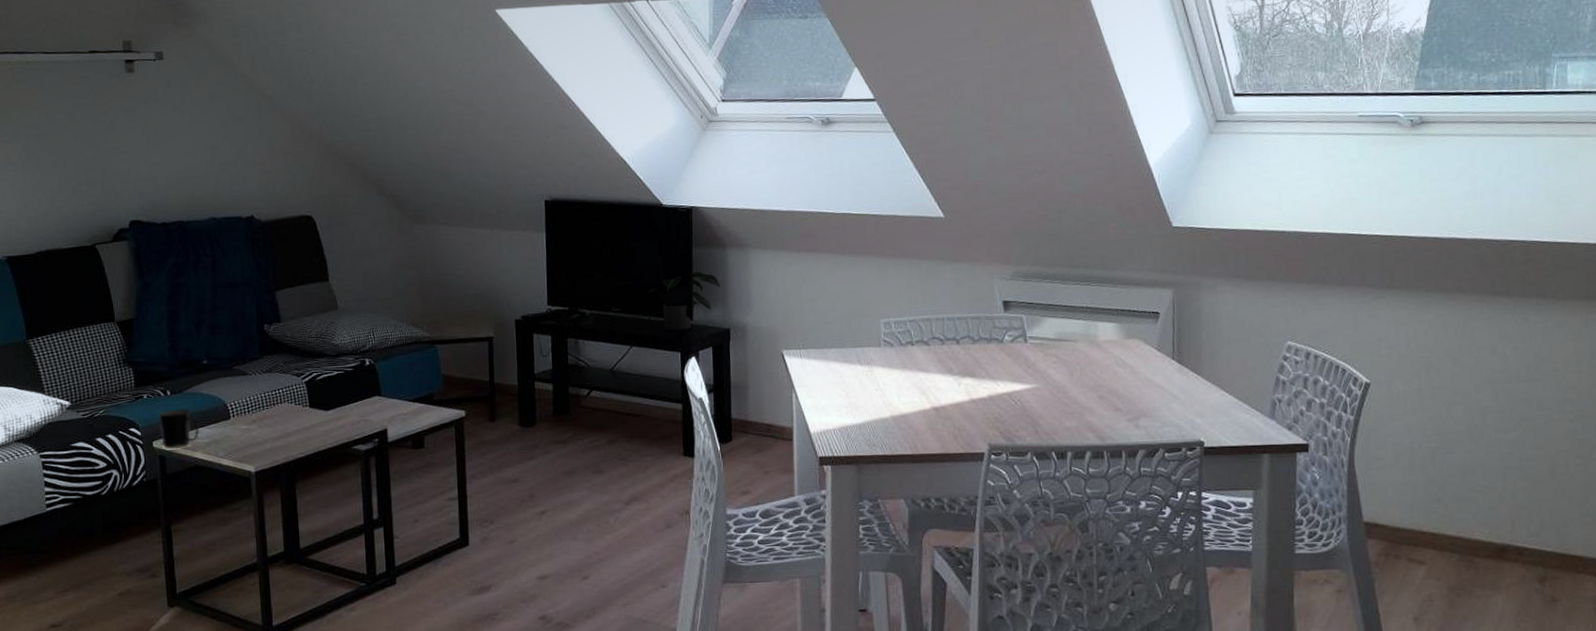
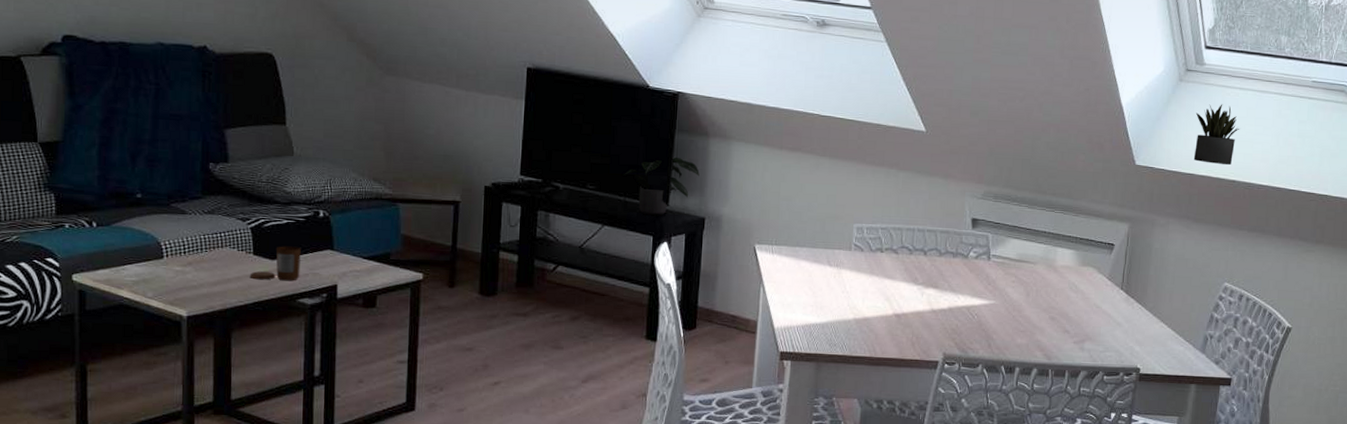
mug: present [158,409,199,449] -> none [80,242,127,286]
candle: none [308,396,353,430] -> present [251,246,301,281]
succulent plant: none [1233,152,1284,216] -> present [1193,104,1240,166]

